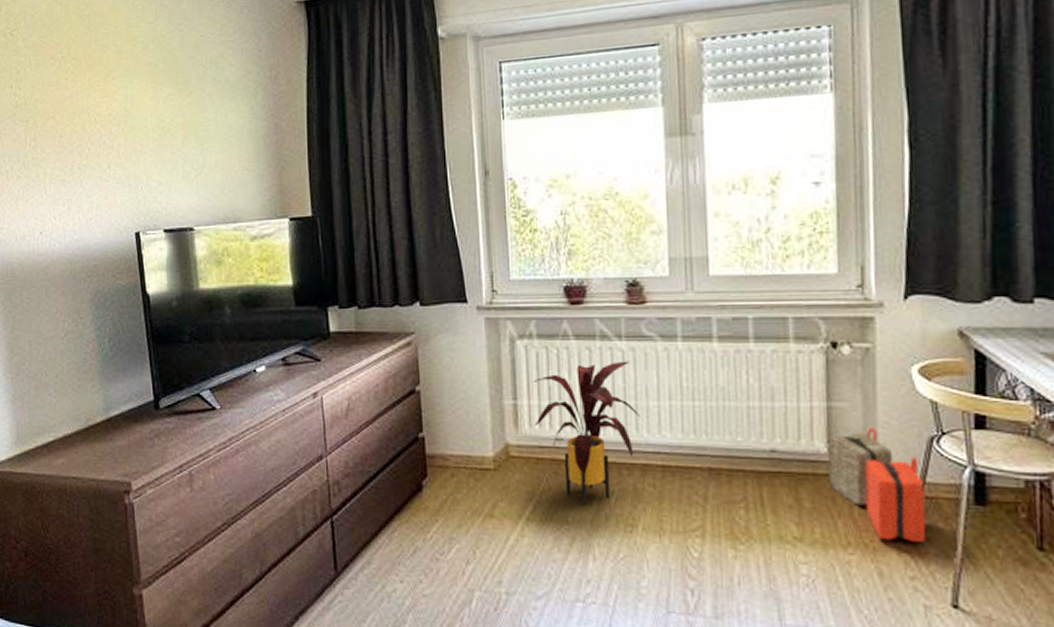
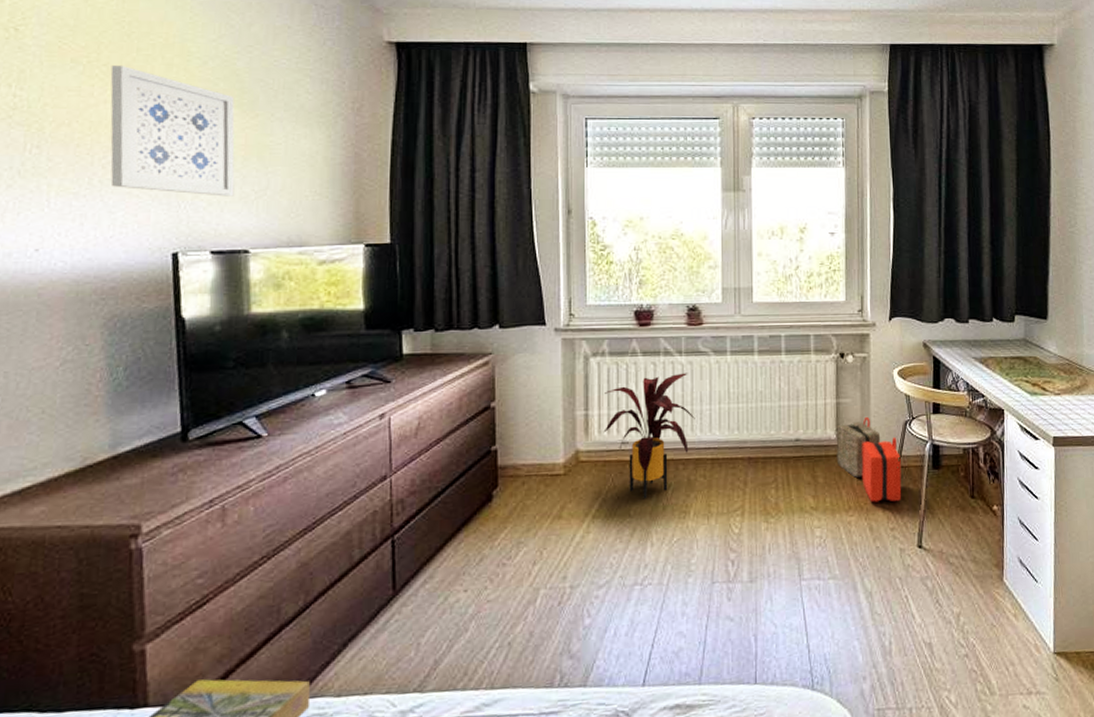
wall art: none [78,56,178,176] -> present [110,64,235,197]

